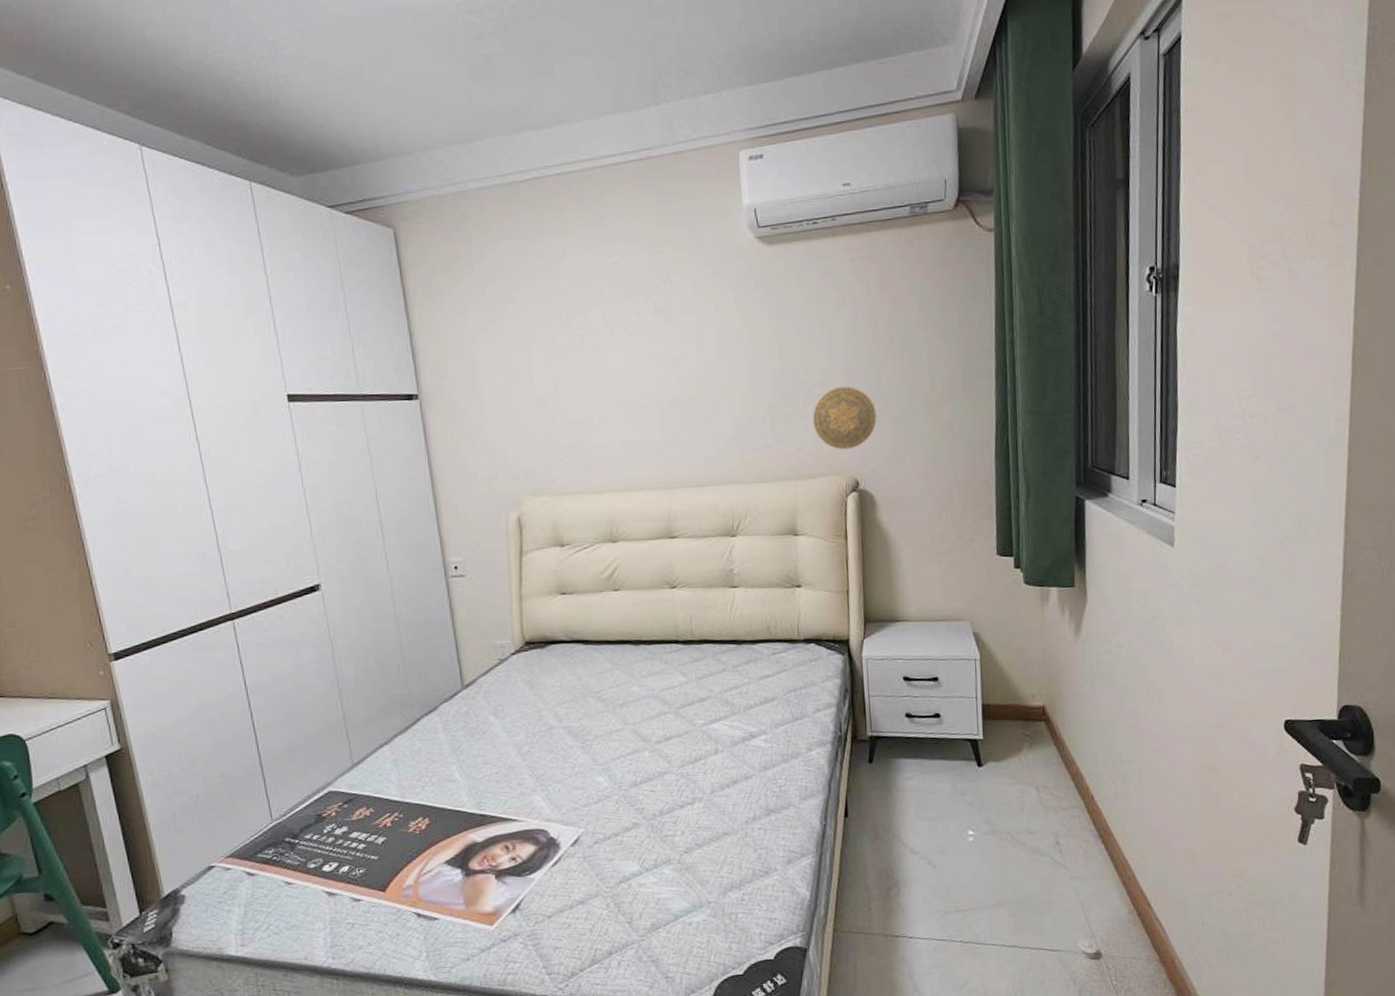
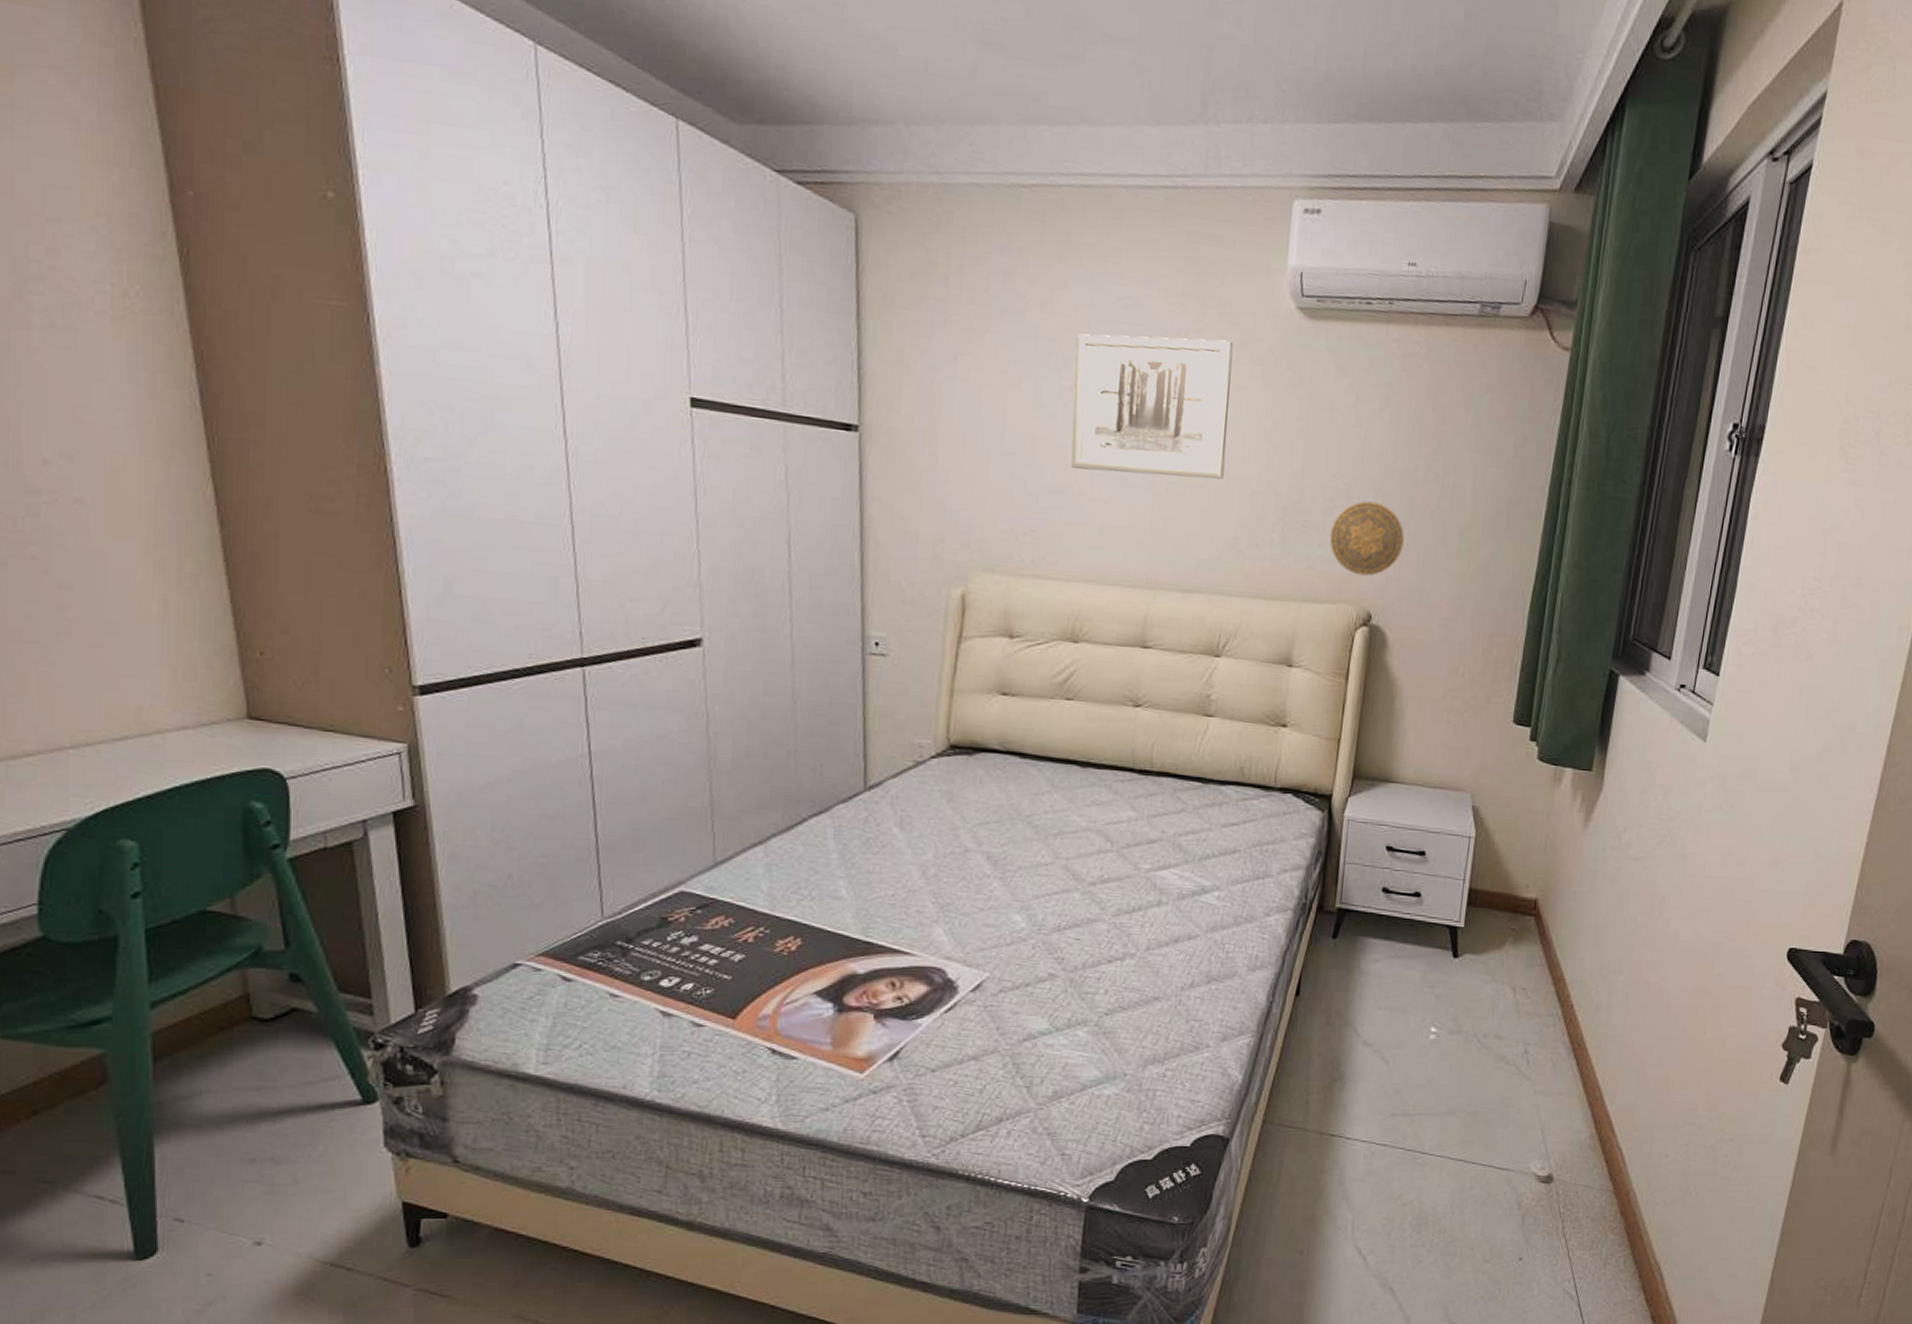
wall art: none [579,275,716,400] -> present [1071,333,1233,479]

